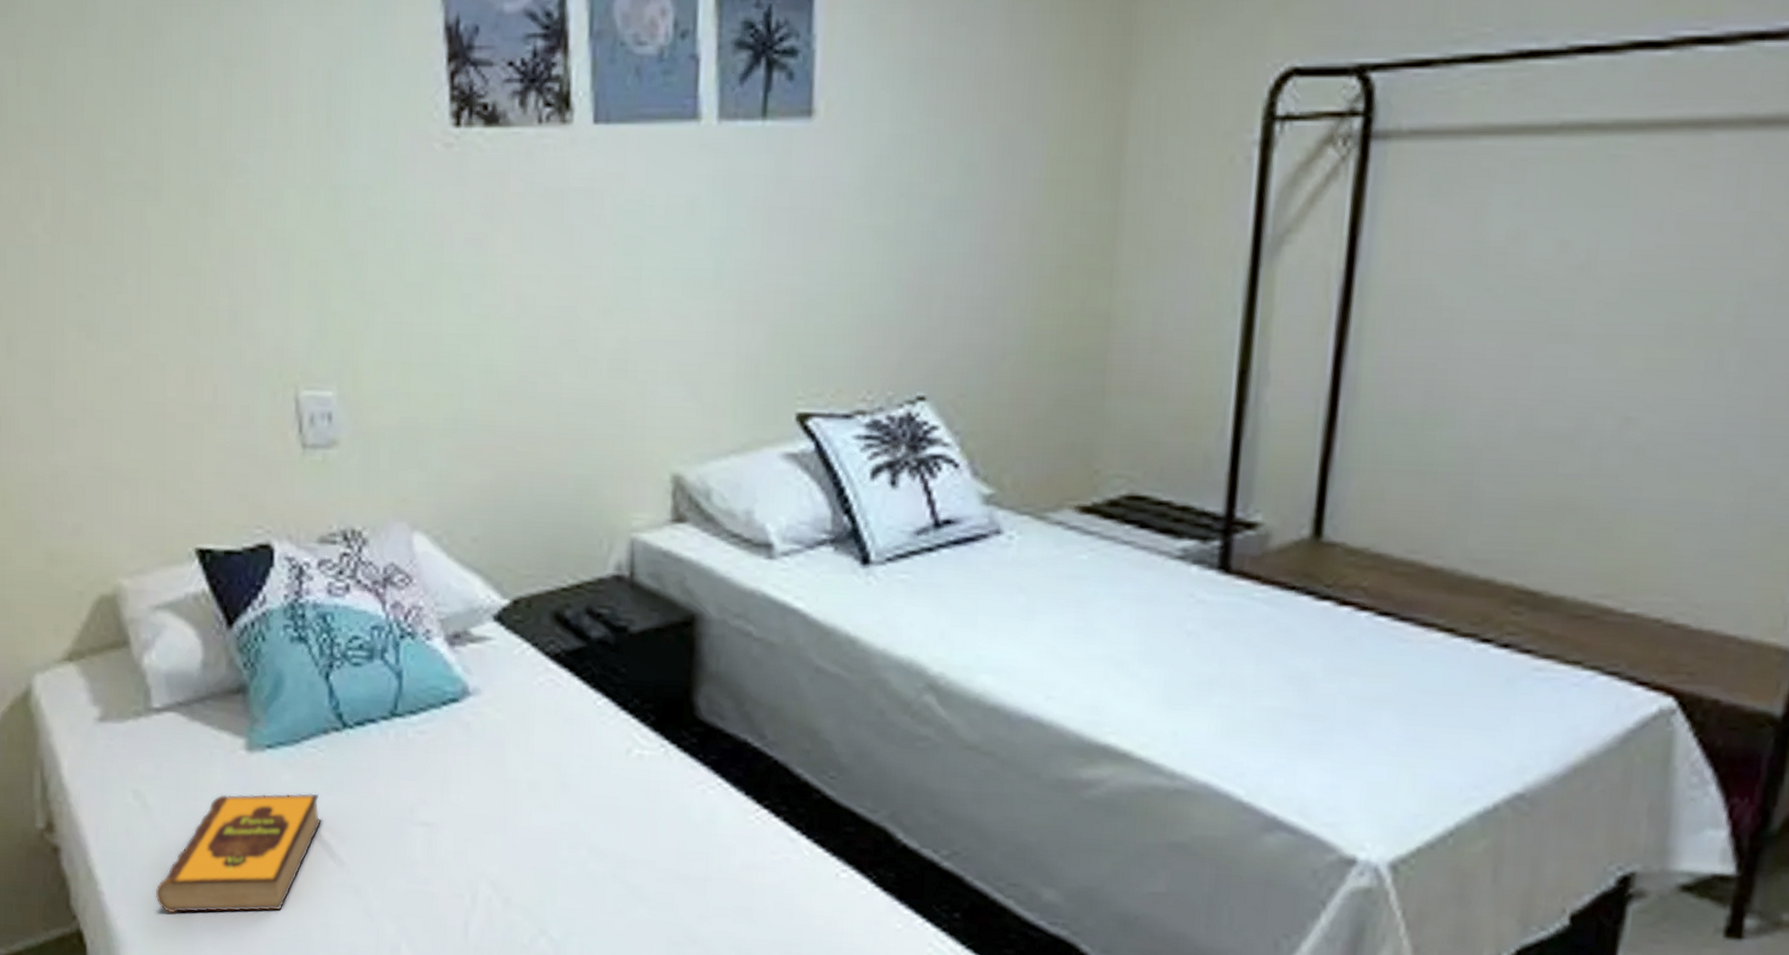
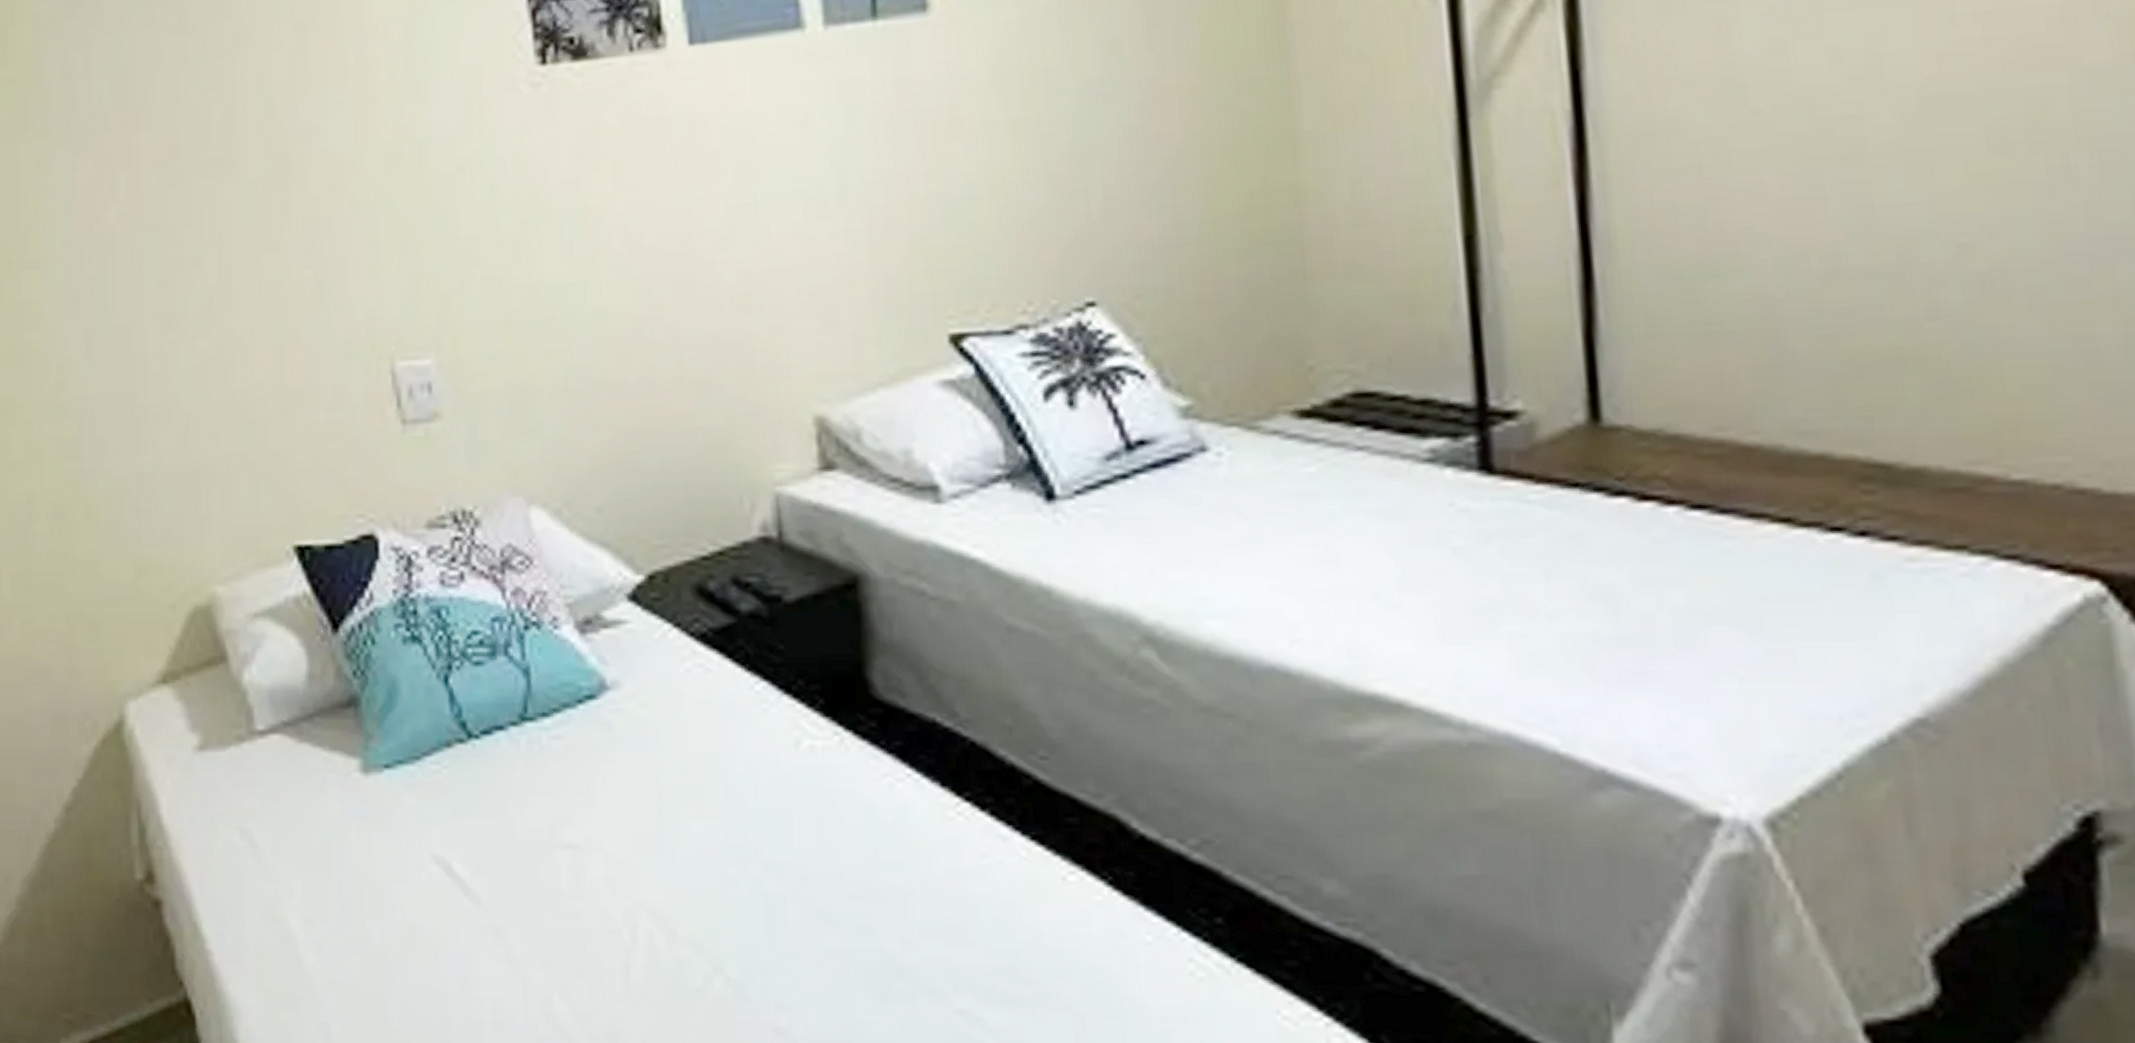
hardback book: present [155,793,322,914] -> none [269,818,451,973]

